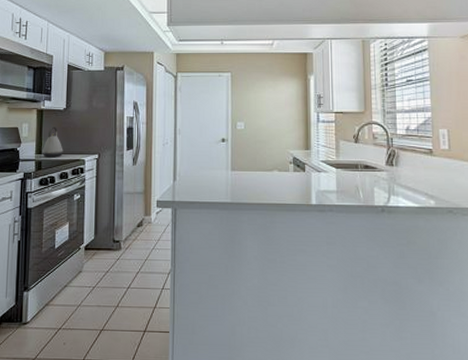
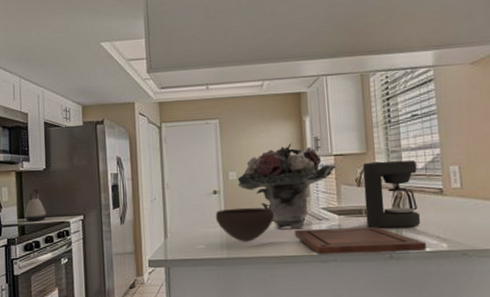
bowl: none [222,156,277,189] -> present [215,207,275,242]
flower arrangement: none [245,98,336,179] -> present [237,142,336,230]
cutting board: none [294,179,416,206] -> present [294,227,427,254]
coffee maker: none [360,121,412,184] -> present [362,160,421,229]

